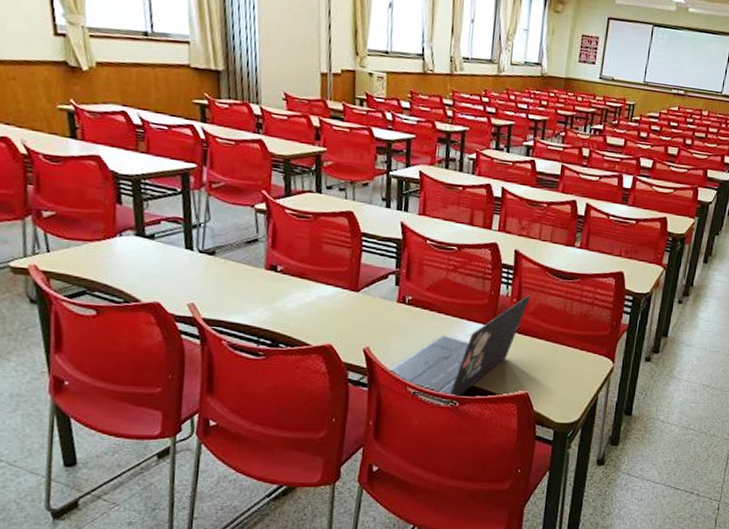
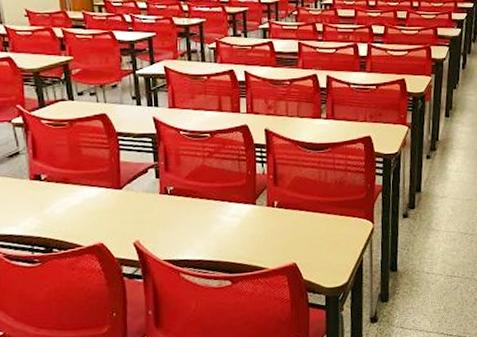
laptop: present [388,295,531,406] -> none [159,170,286,286]

